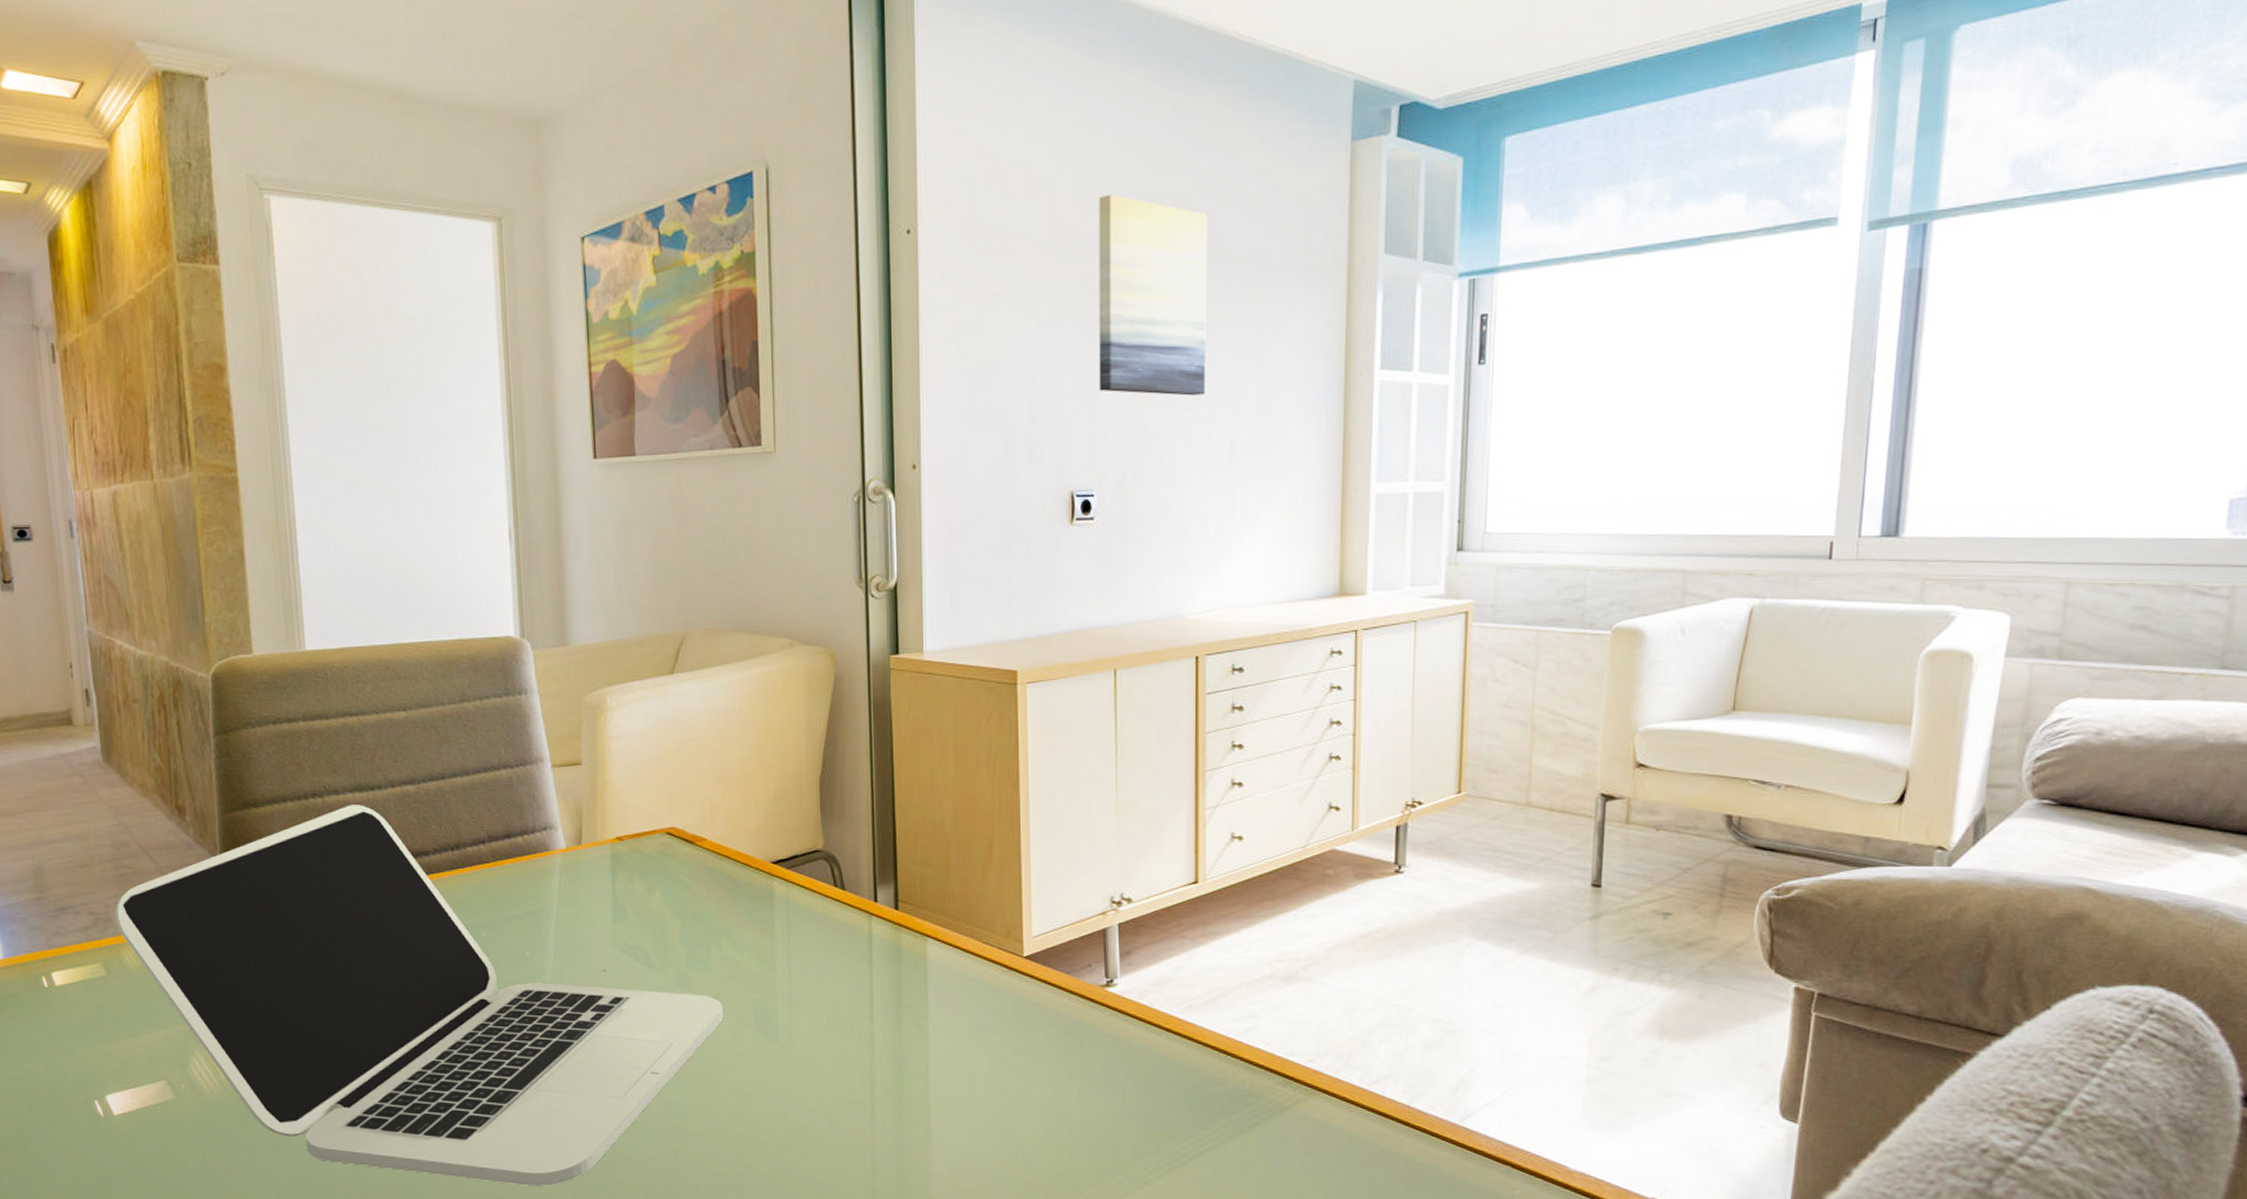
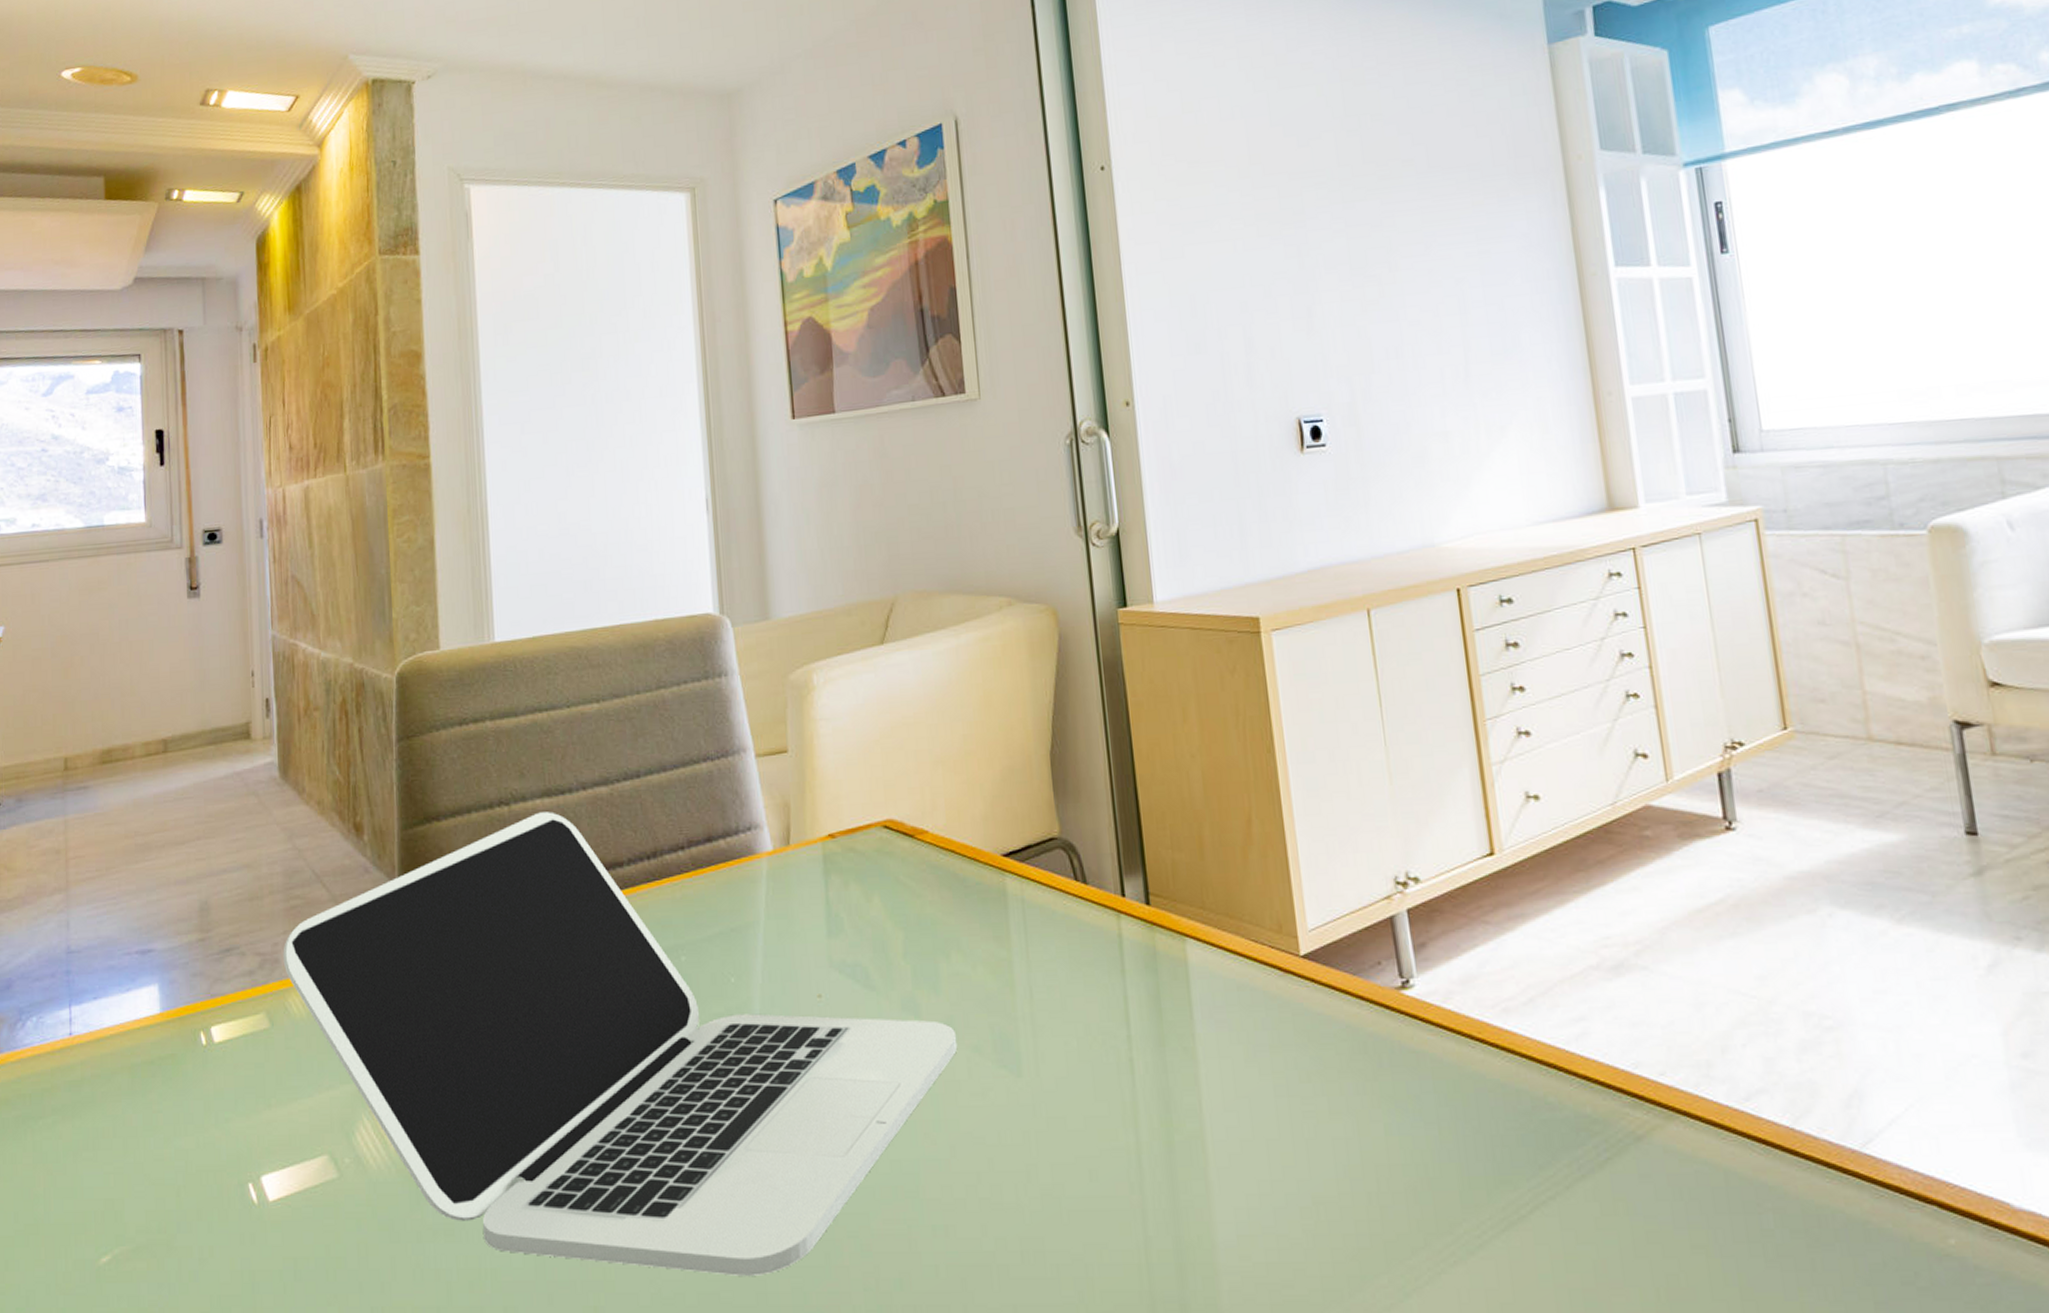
wall art: present [1099,194,1207,396] -> none [1294,115,1430,312]

